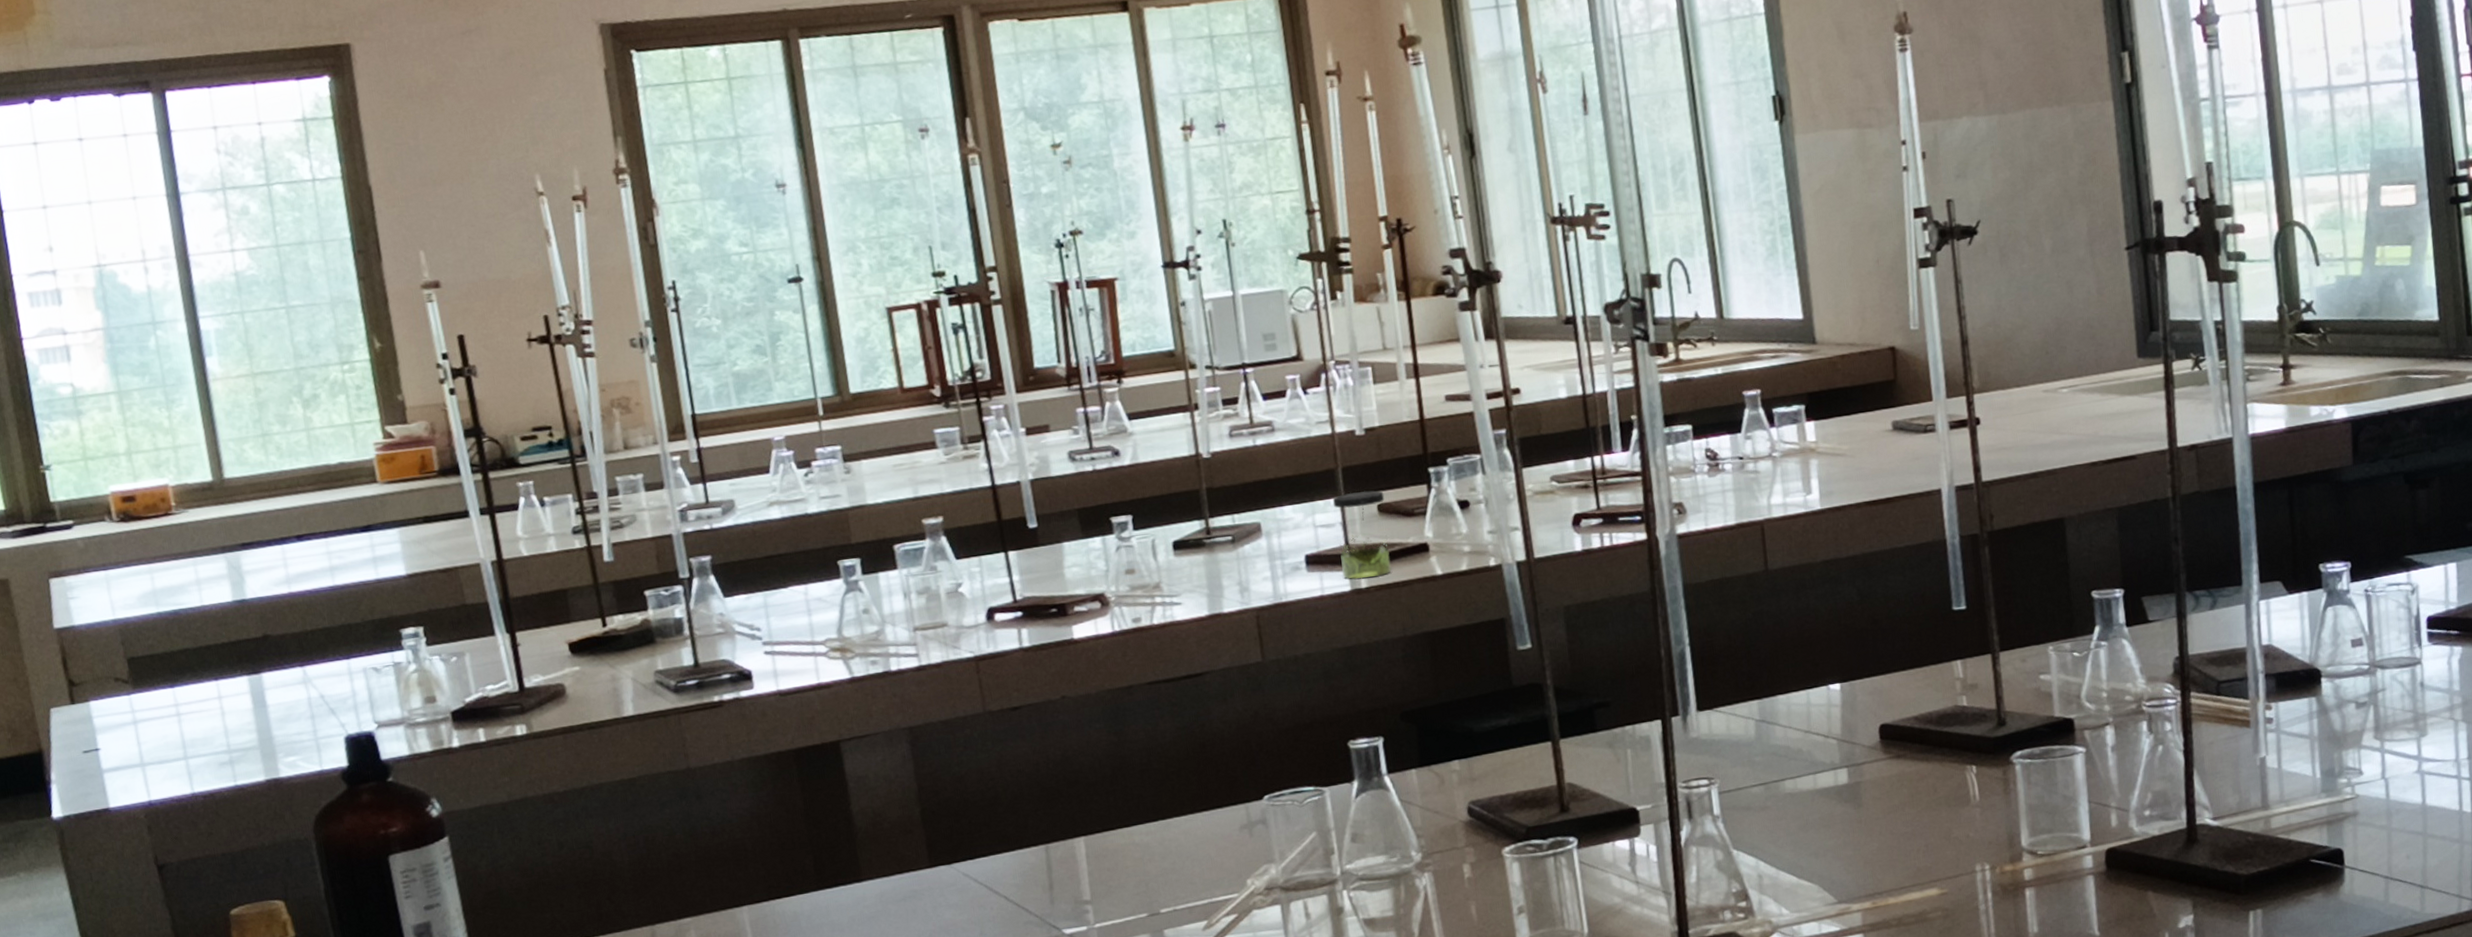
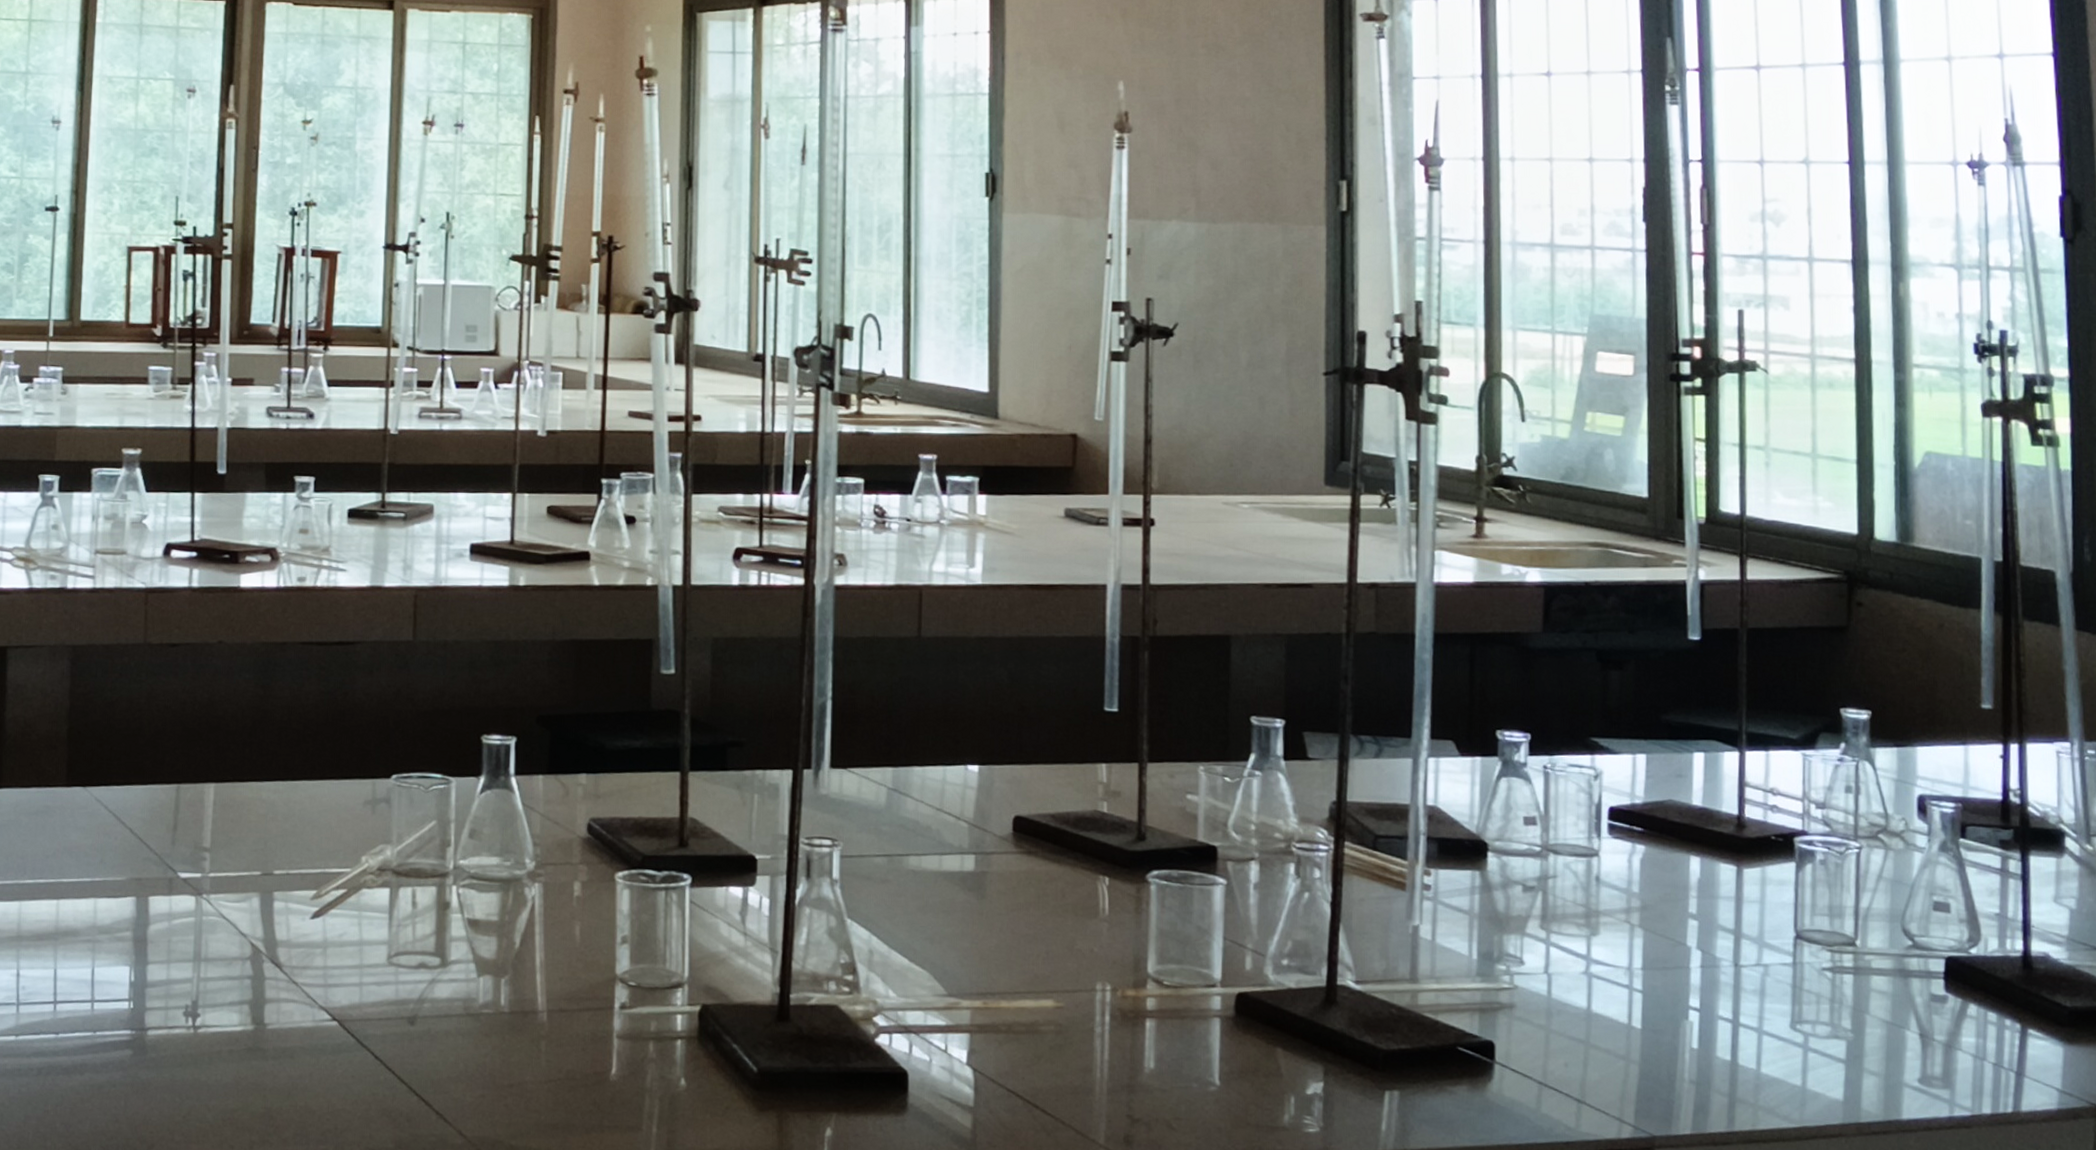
jar: present [1332,490,1392,579] -> none [504,490,555,576]

